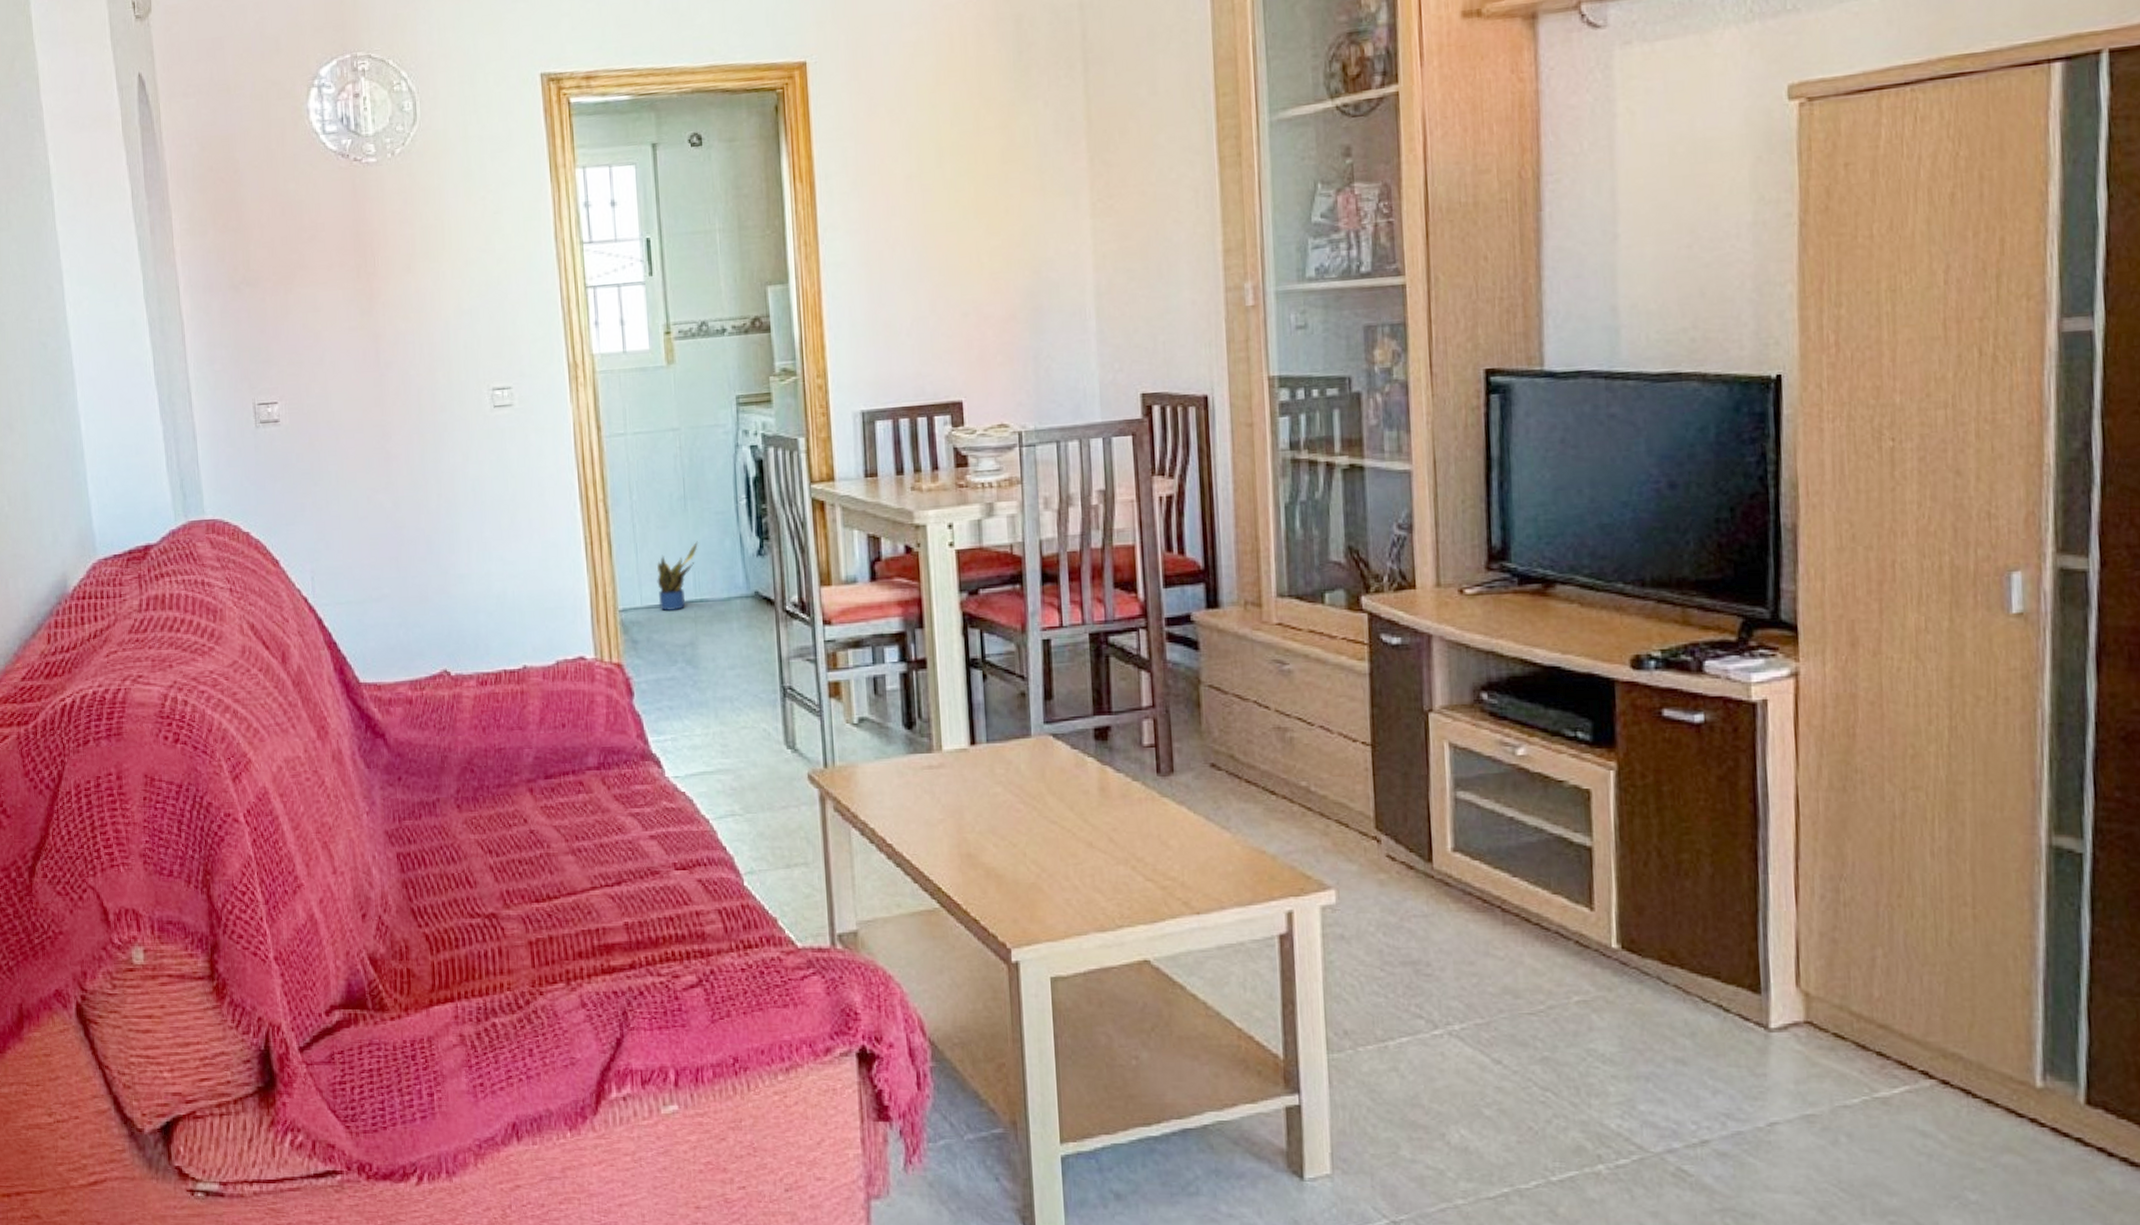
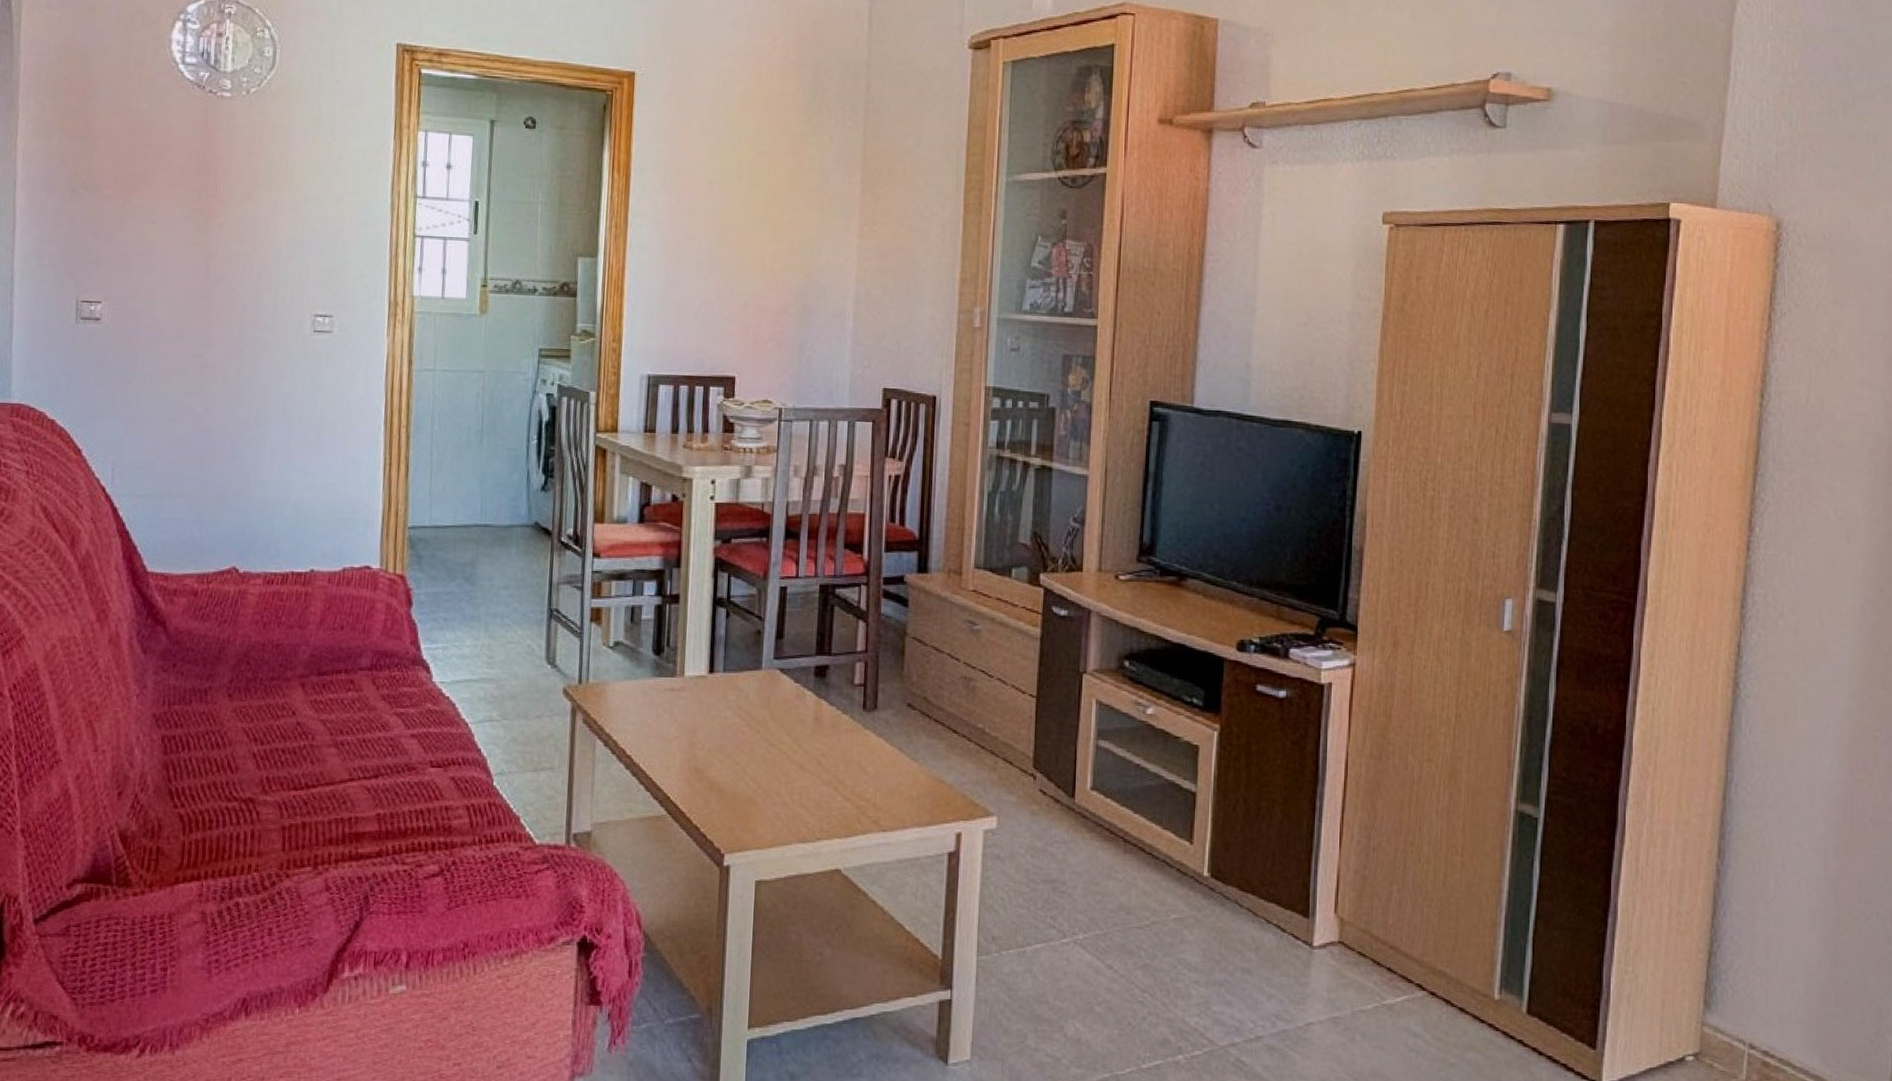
potted plant: present [656,541,698,612] -> none [445,472,489,533]

